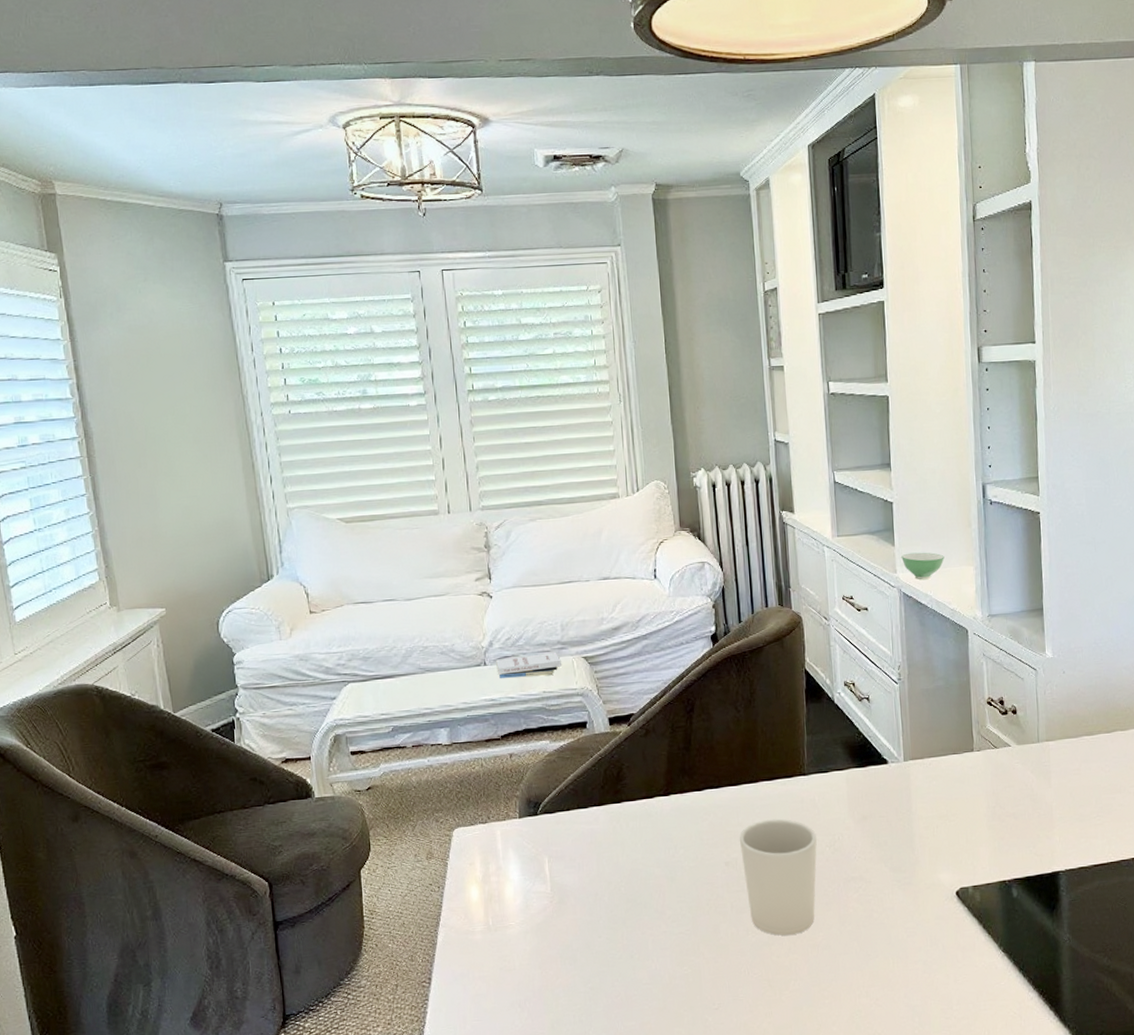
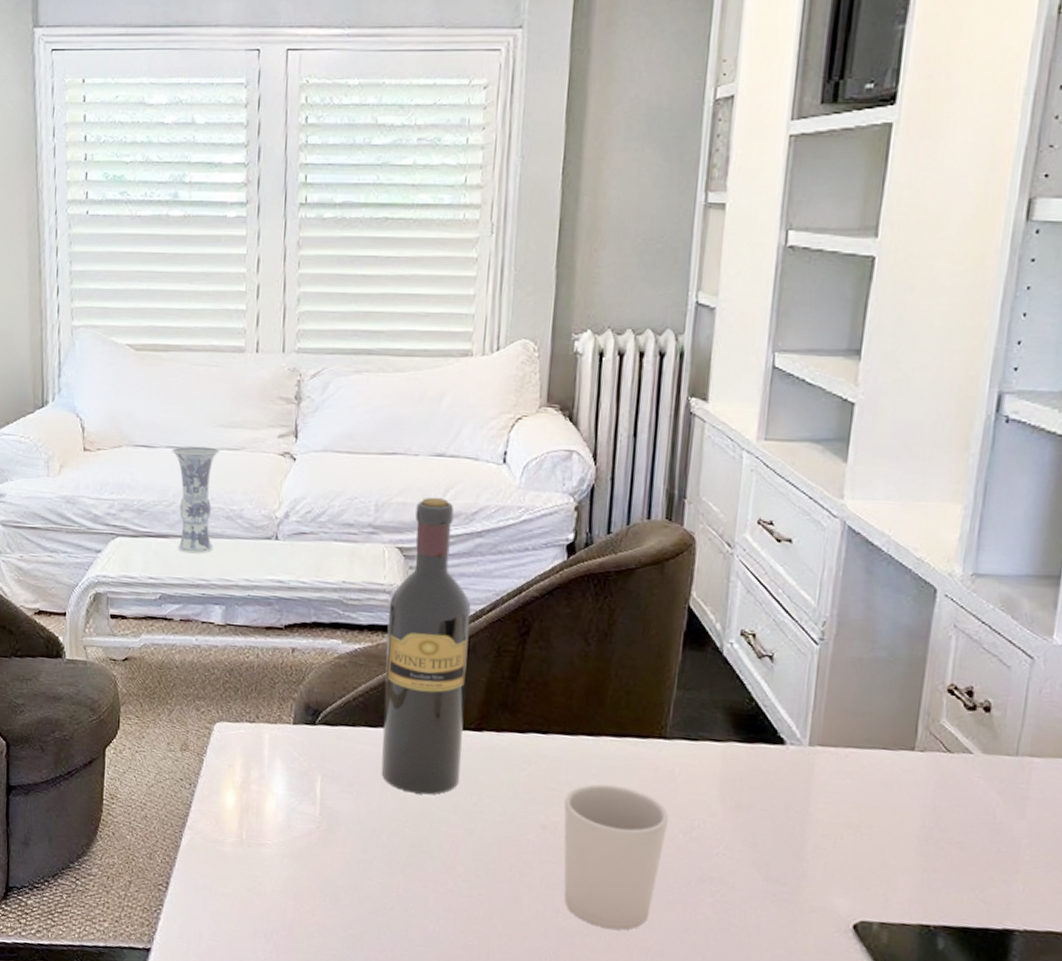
vase: none [387,596,433,688] -> present [171,446,220,554]
books: present [496,652,561,678] -> none [290,534,370,563]
wine bottle: none [583,612,658,857] -> present [381,497,471,795]
bowl: present [901,552,945,580] -> none [854,474,920,514]

